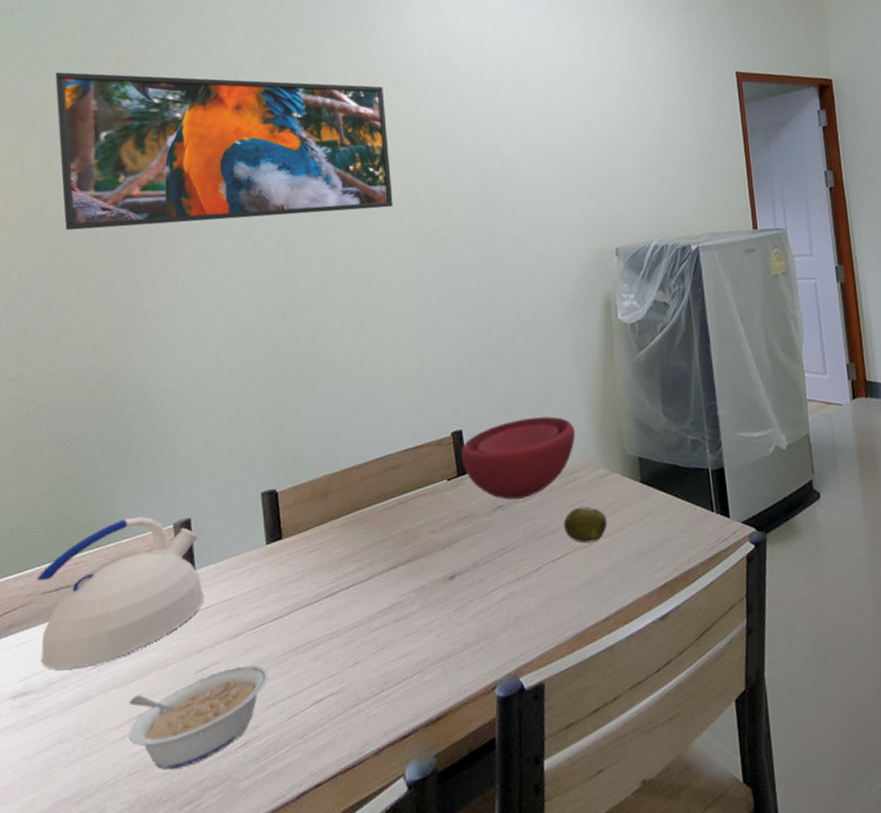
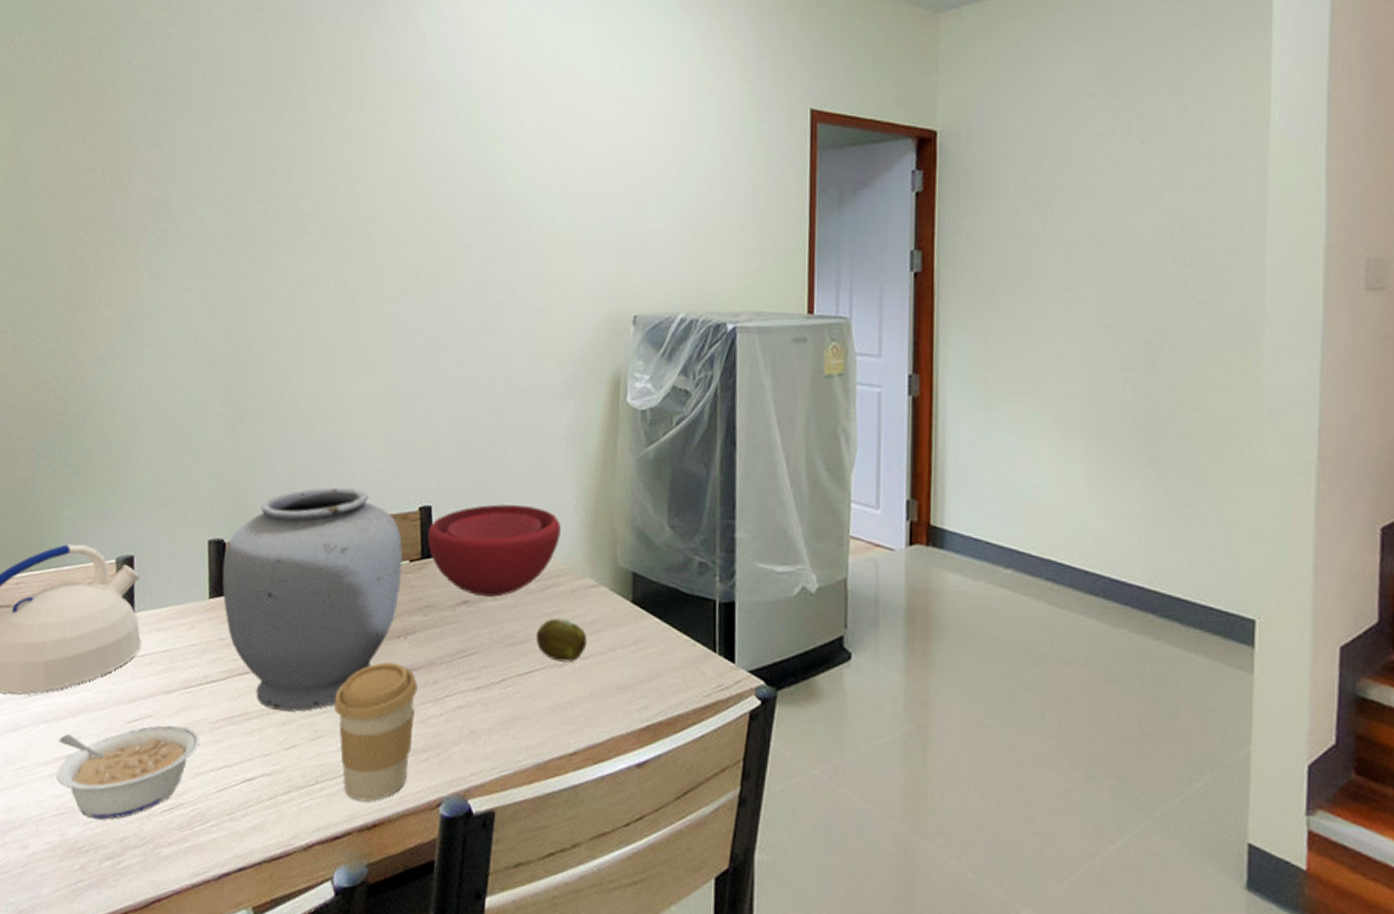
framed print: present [55,72,393,230] -> none [29,37,381,233]
vase: none [276,425,442,633] -> present [222,486,403,712]
coffee cup: none [392,571,465,700] -> present [334,662,418,802]

